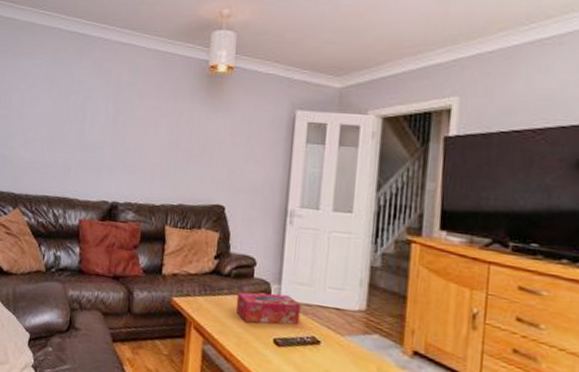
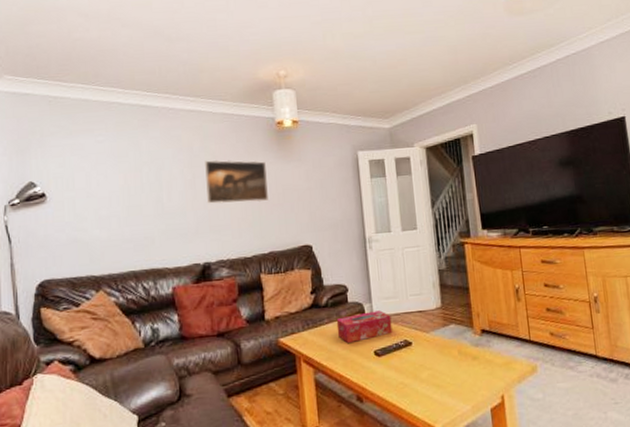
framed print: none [124,97,191,150] -> present [205,160,268,204]

